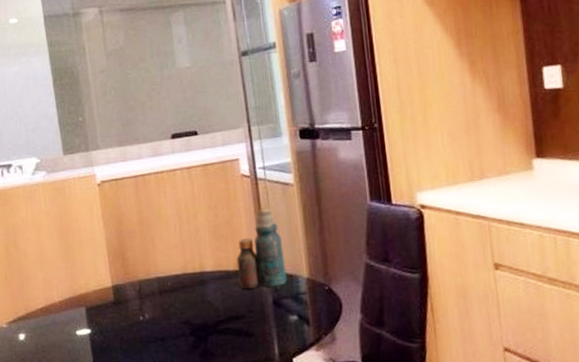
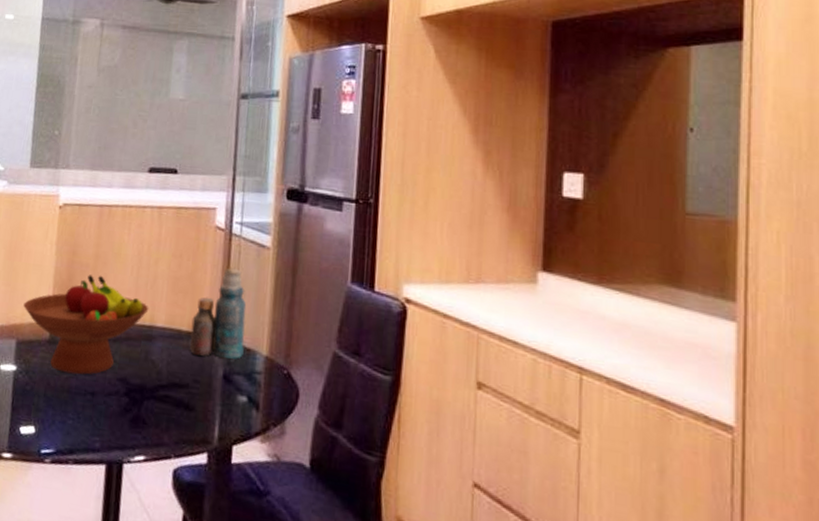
fruit bowl: none [85,237,197,327] -> present [23,275,149,375]

